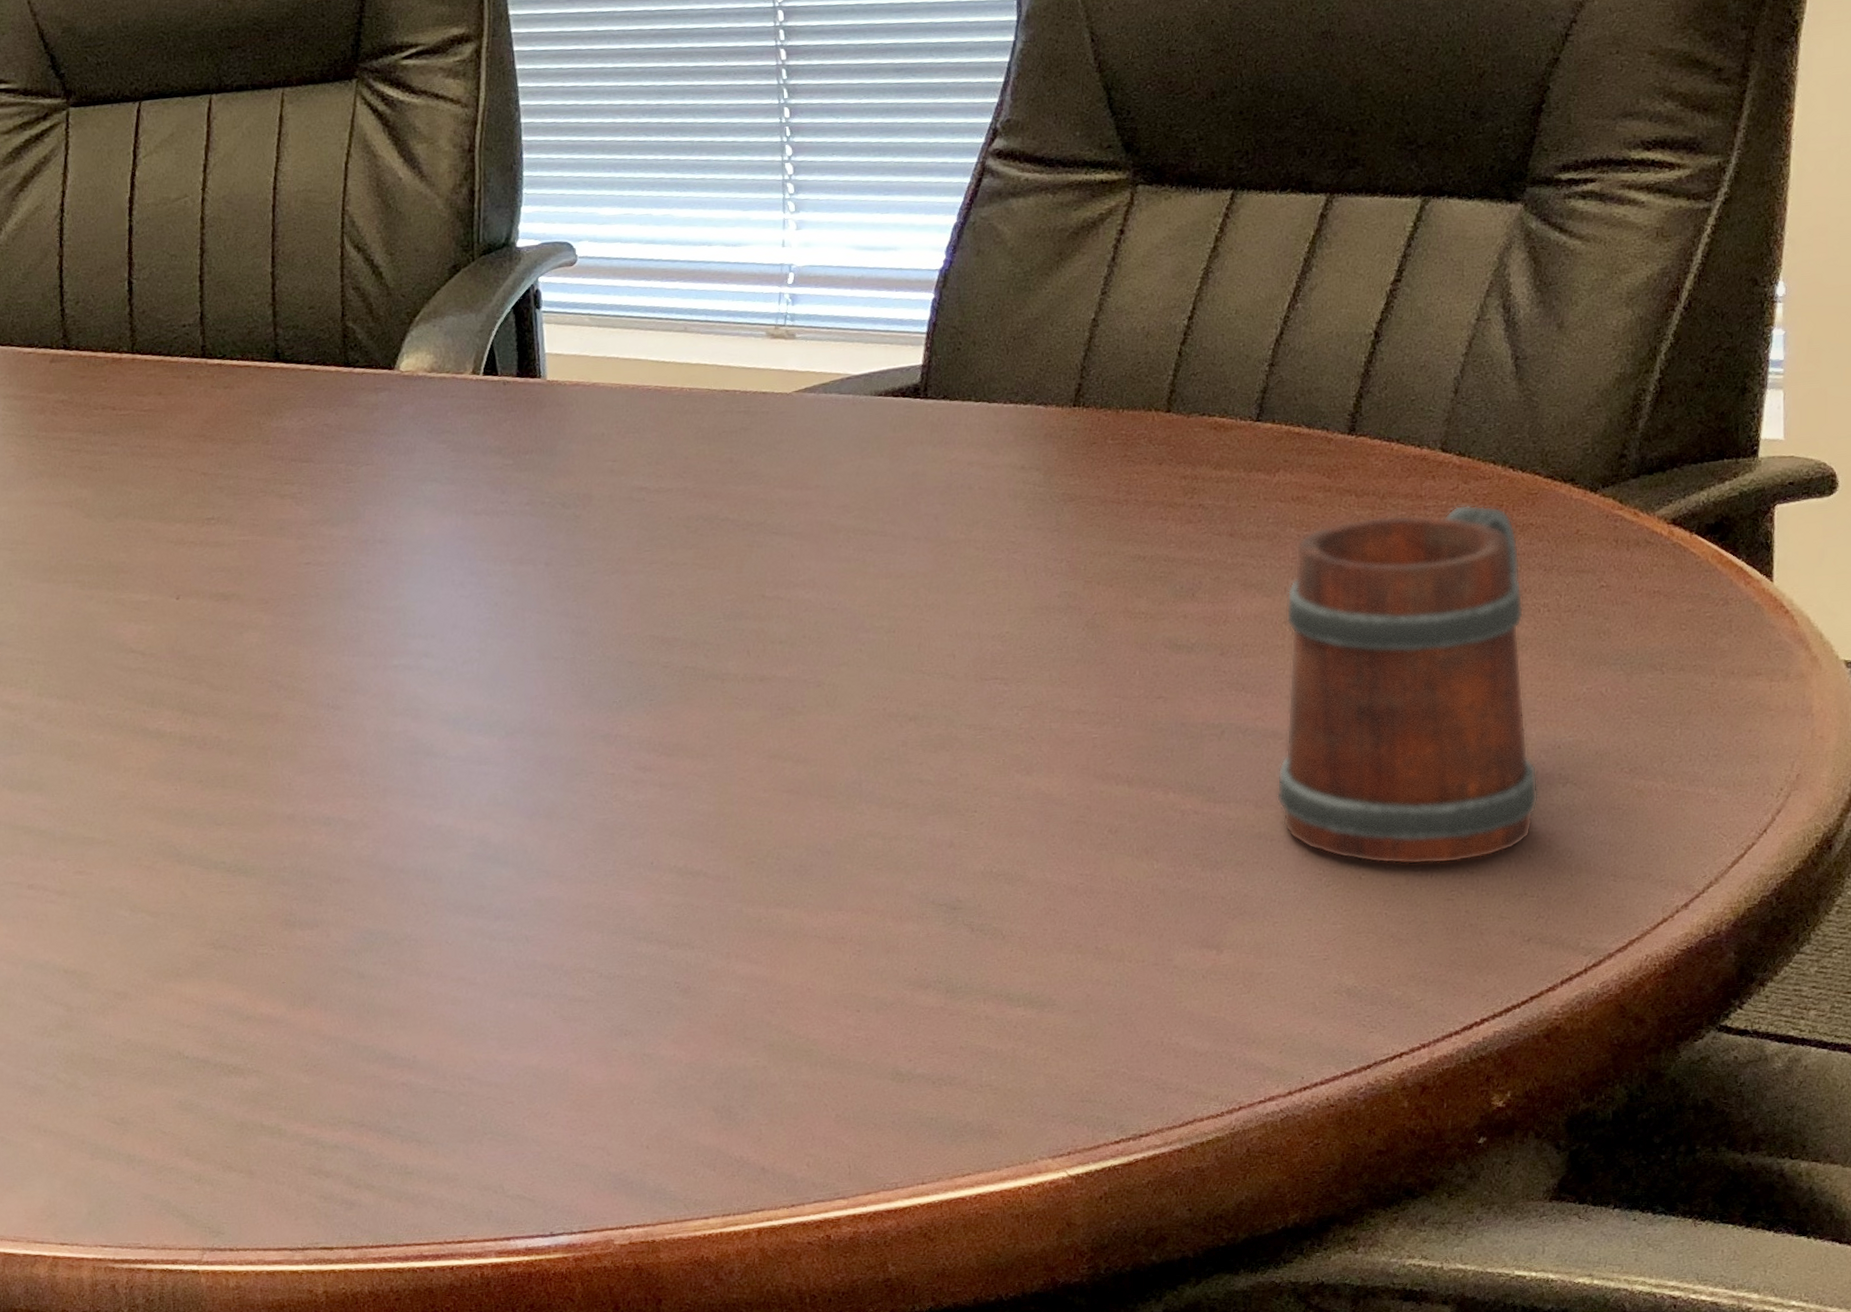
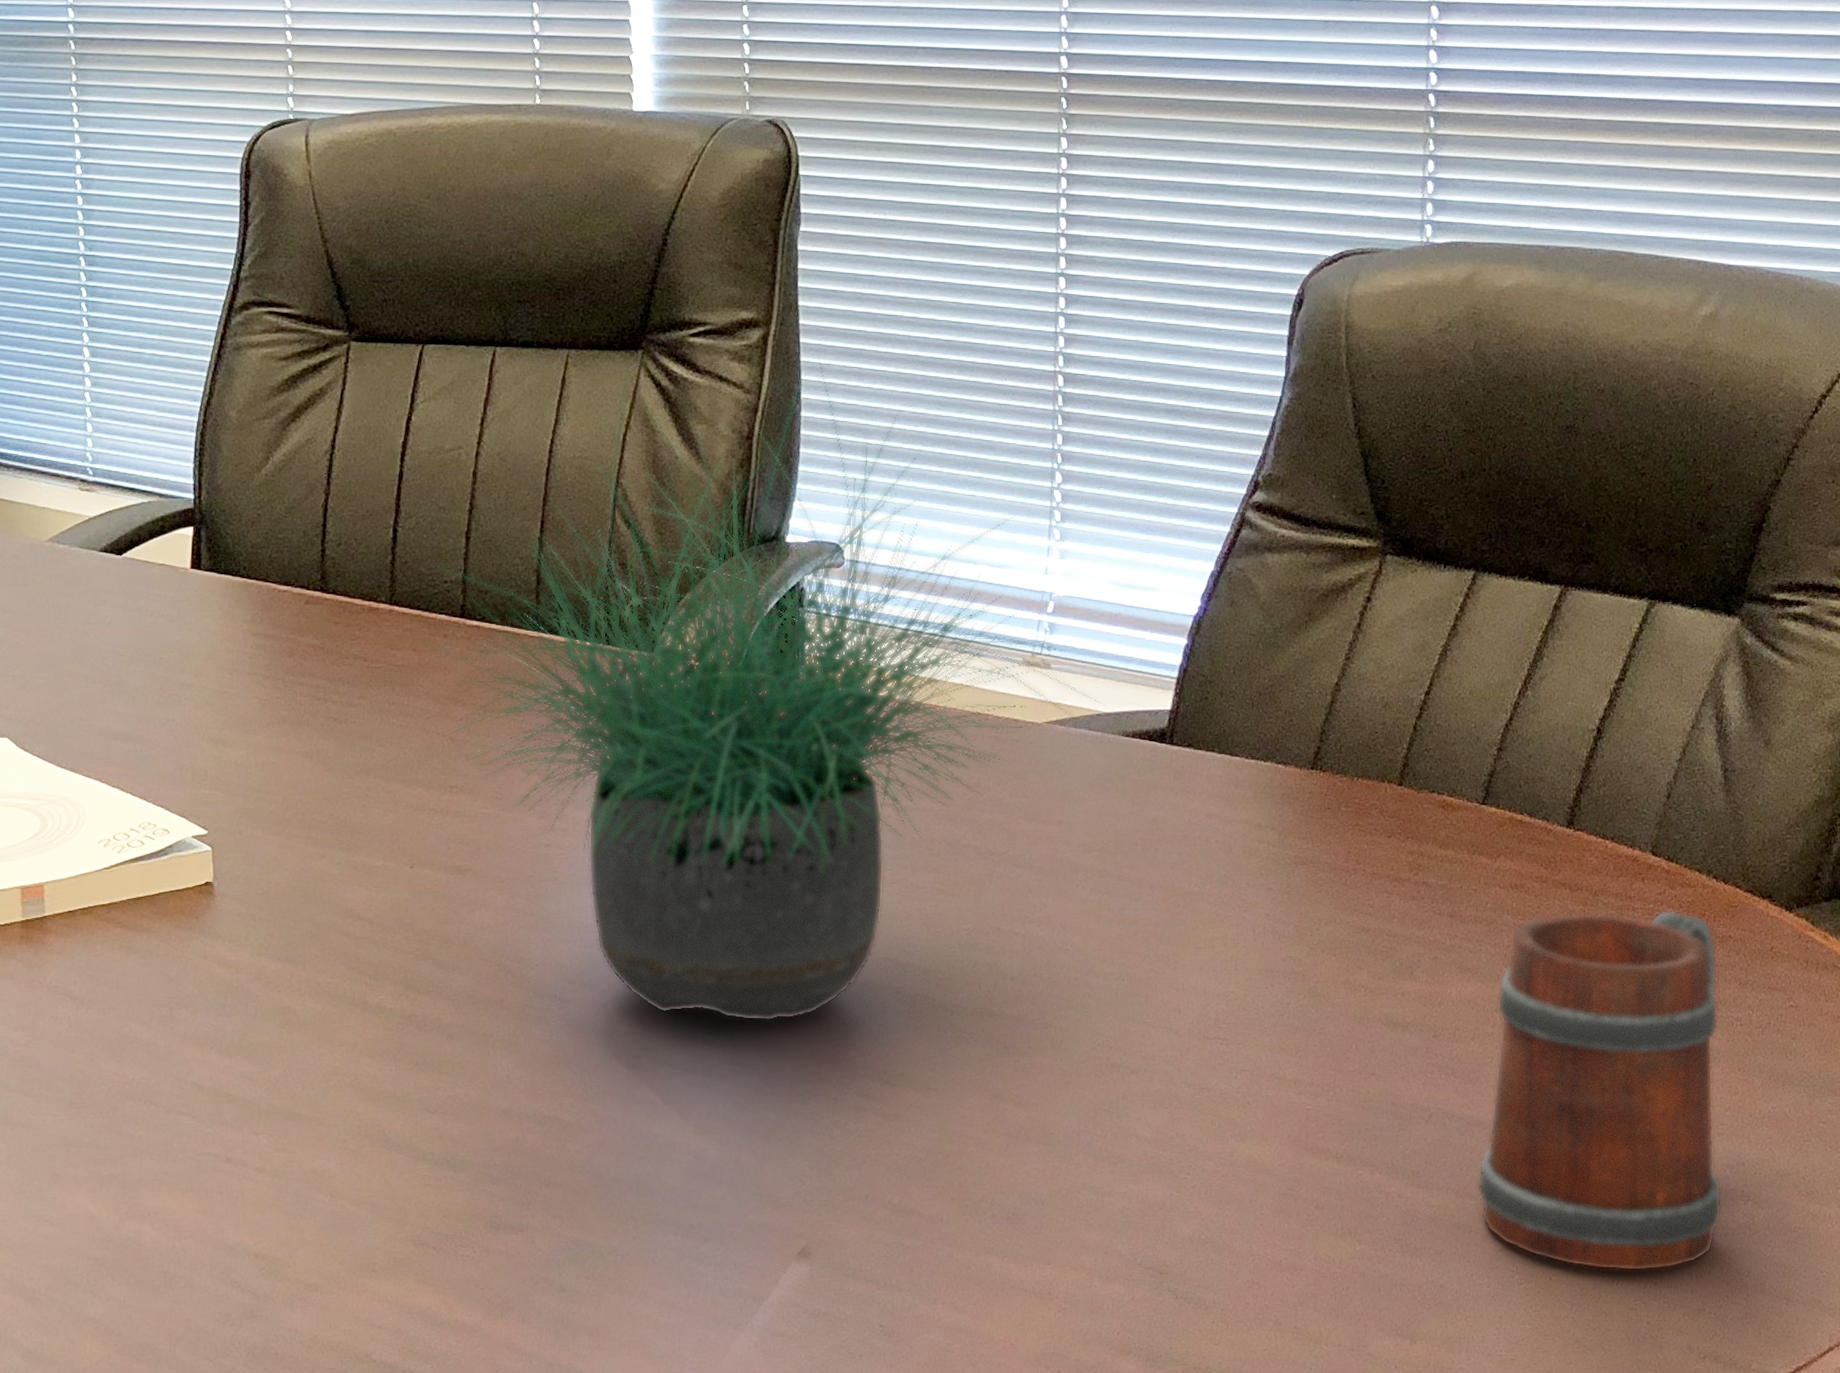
potted plant: none [165,65,854,710] -> present [421,360,1105,1022]

